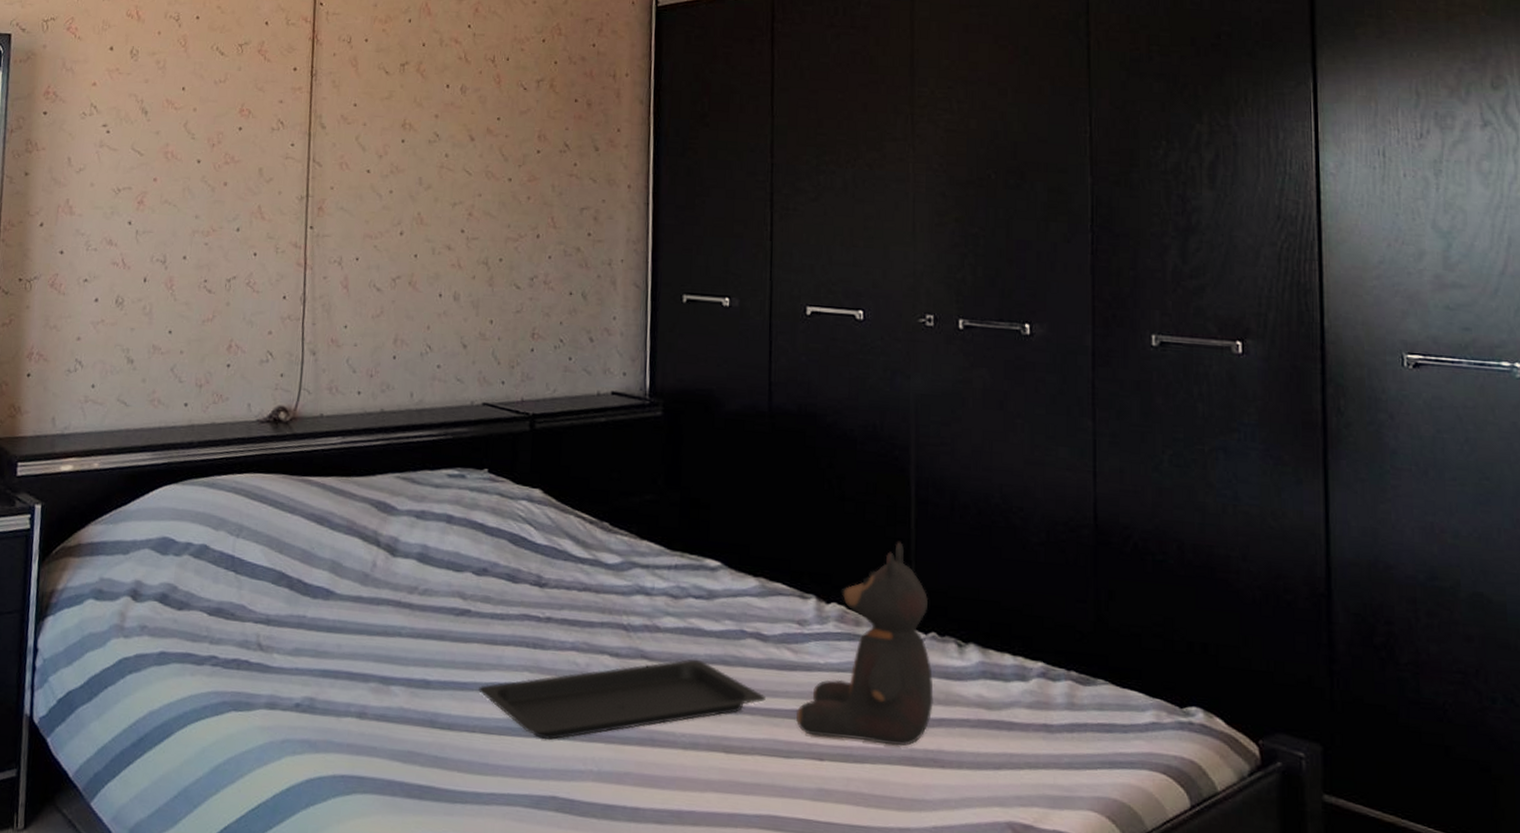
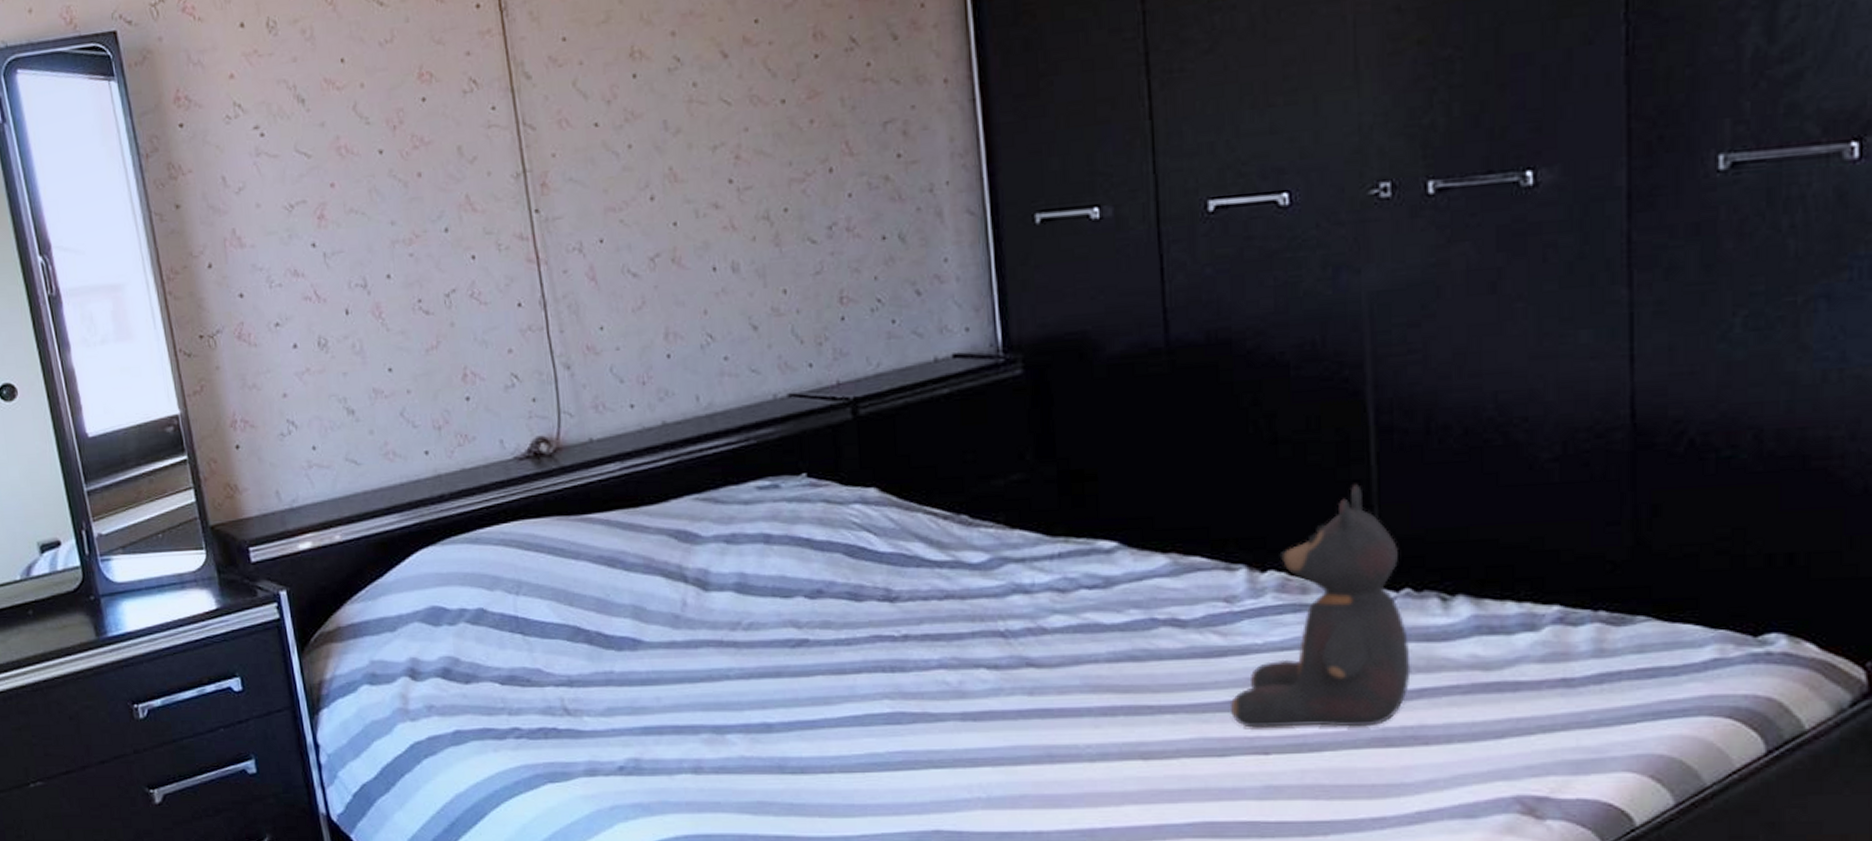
serving tray: present [479,659,766,741] -> none [831,659,1190,771]

